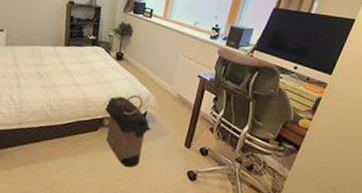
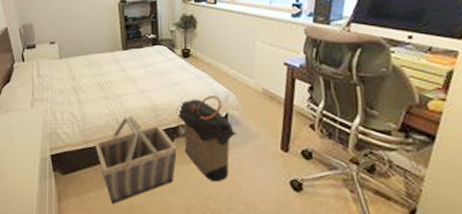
basket: none [28,104,100,180] -> present [94,116,177,204]

